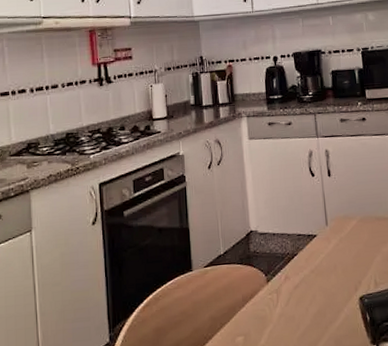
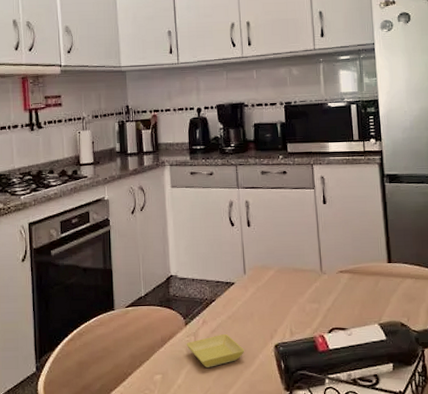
saucer: none [268,289,330,325] -> present [186,334,245,367]

